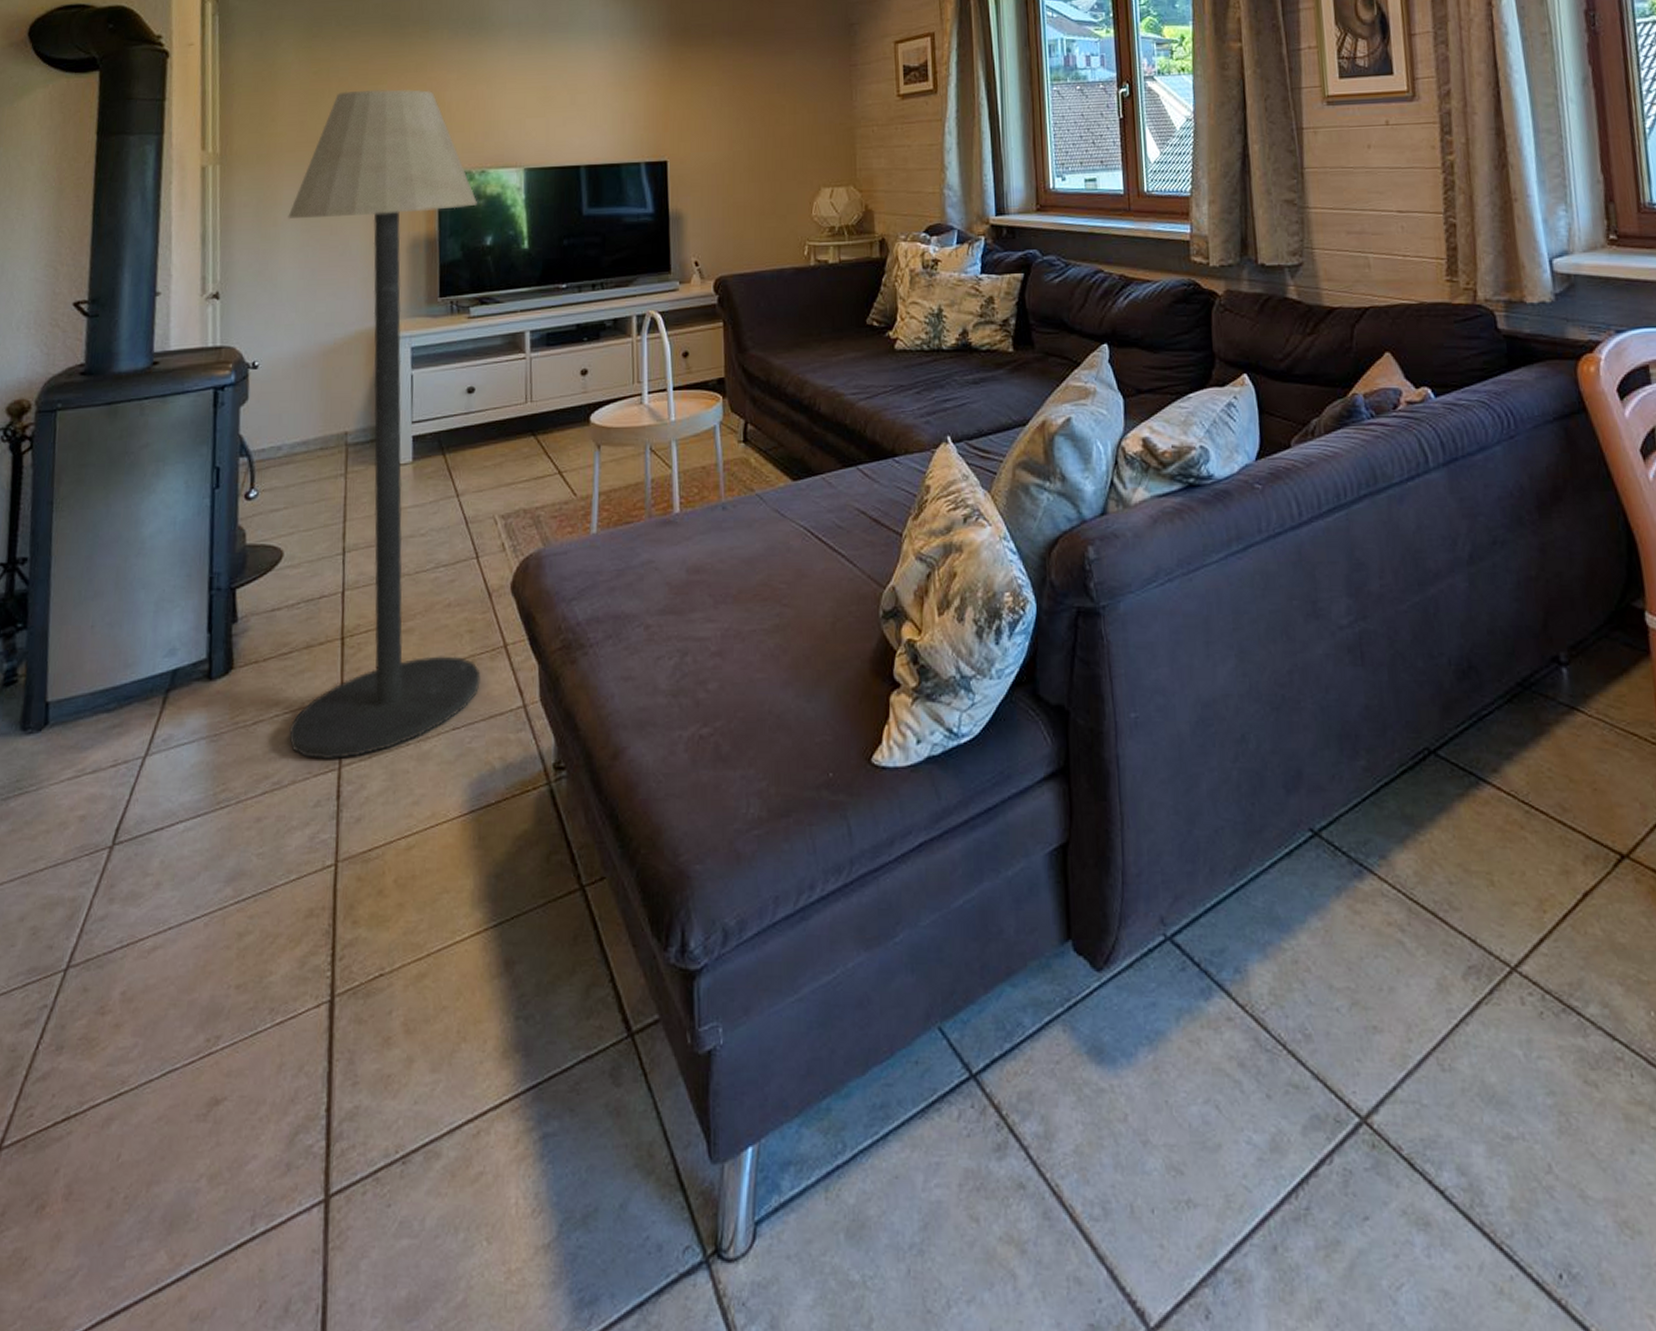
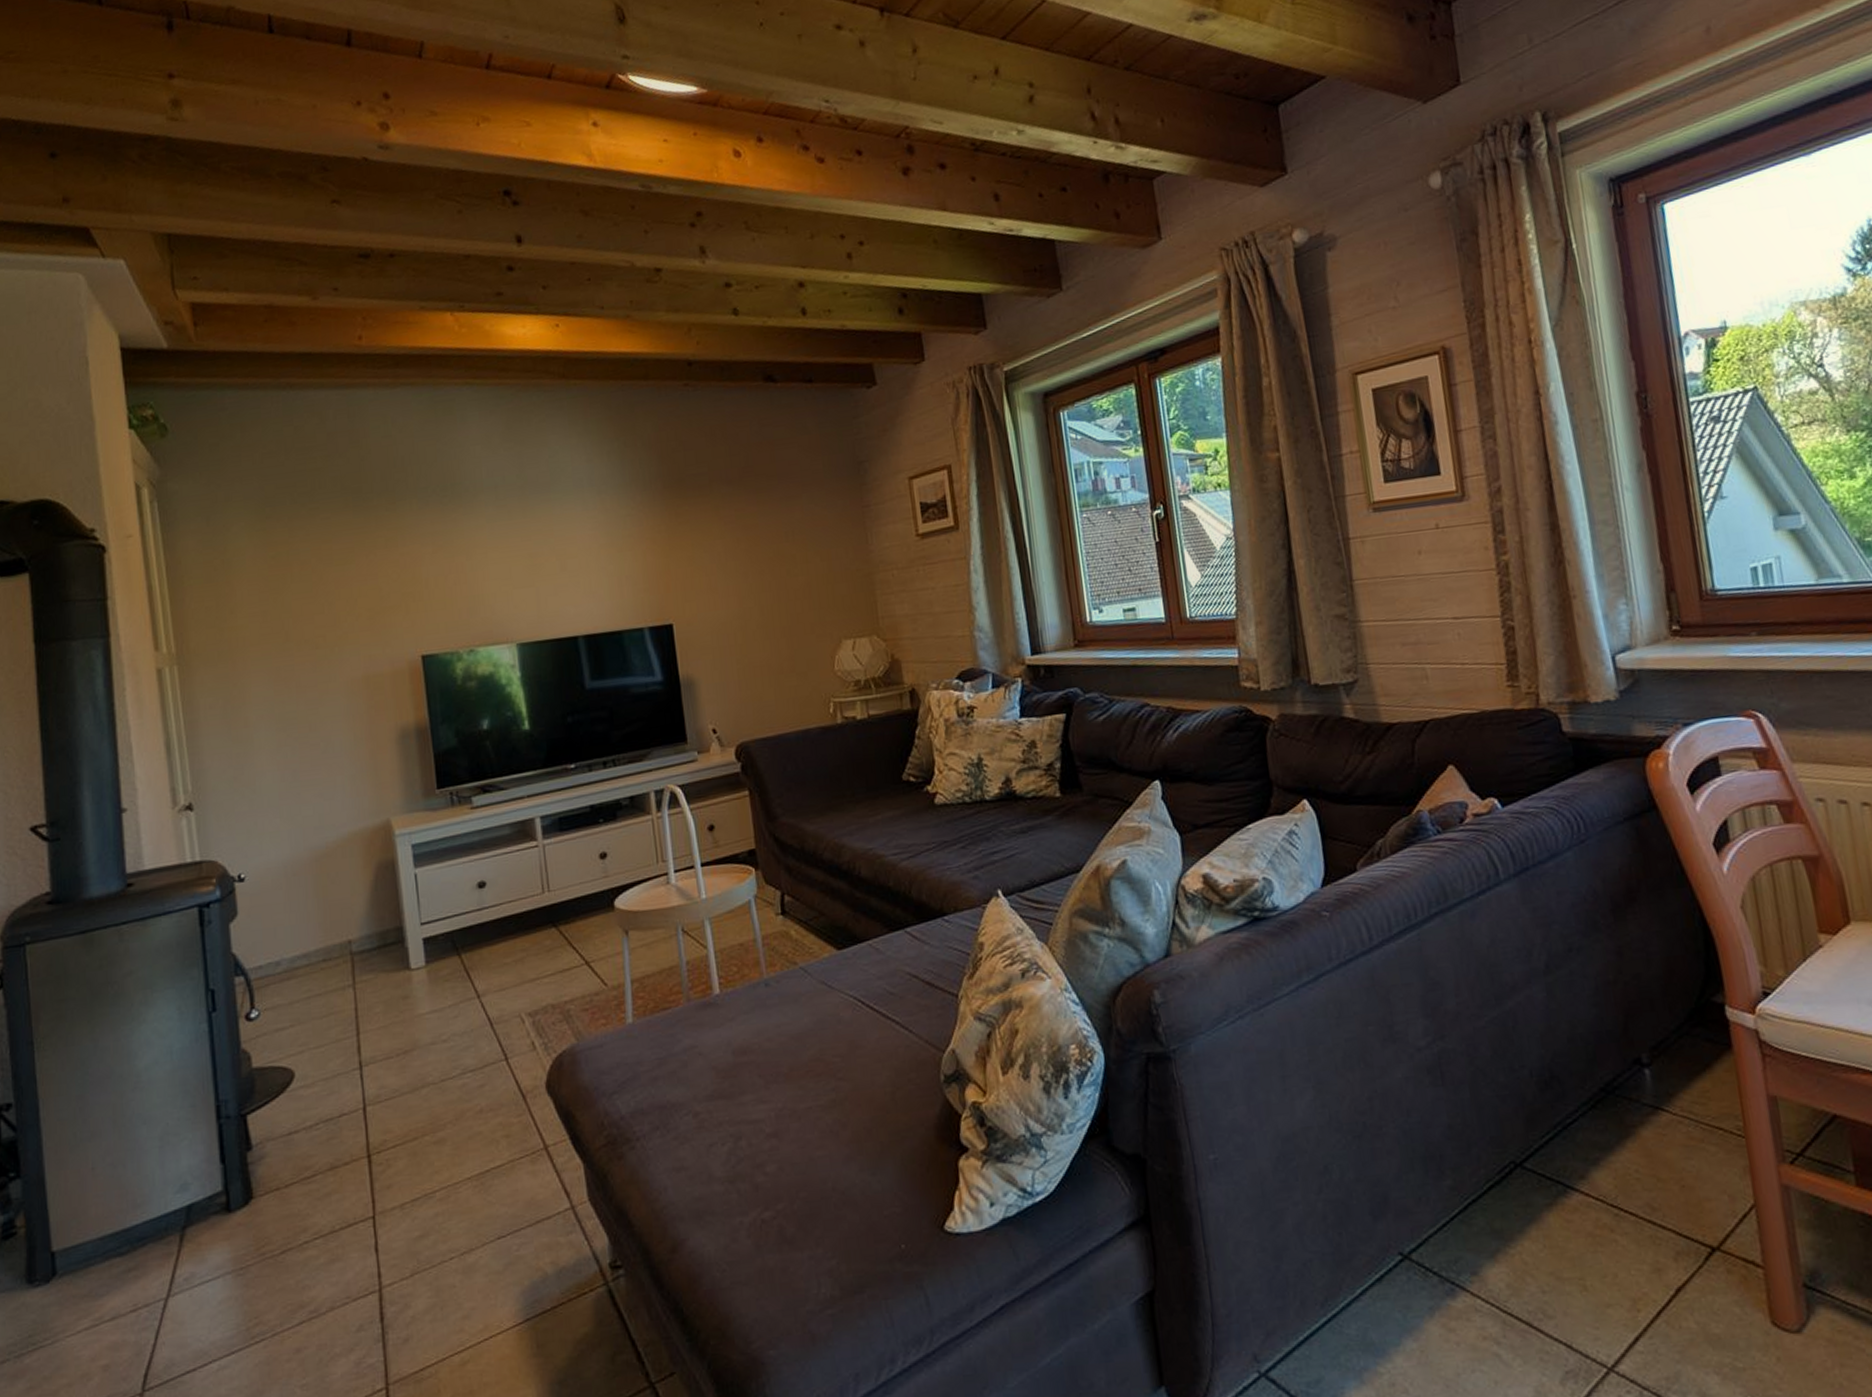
floor lamp: present [288,89,481,760] -> none [260,567,523,1283]

